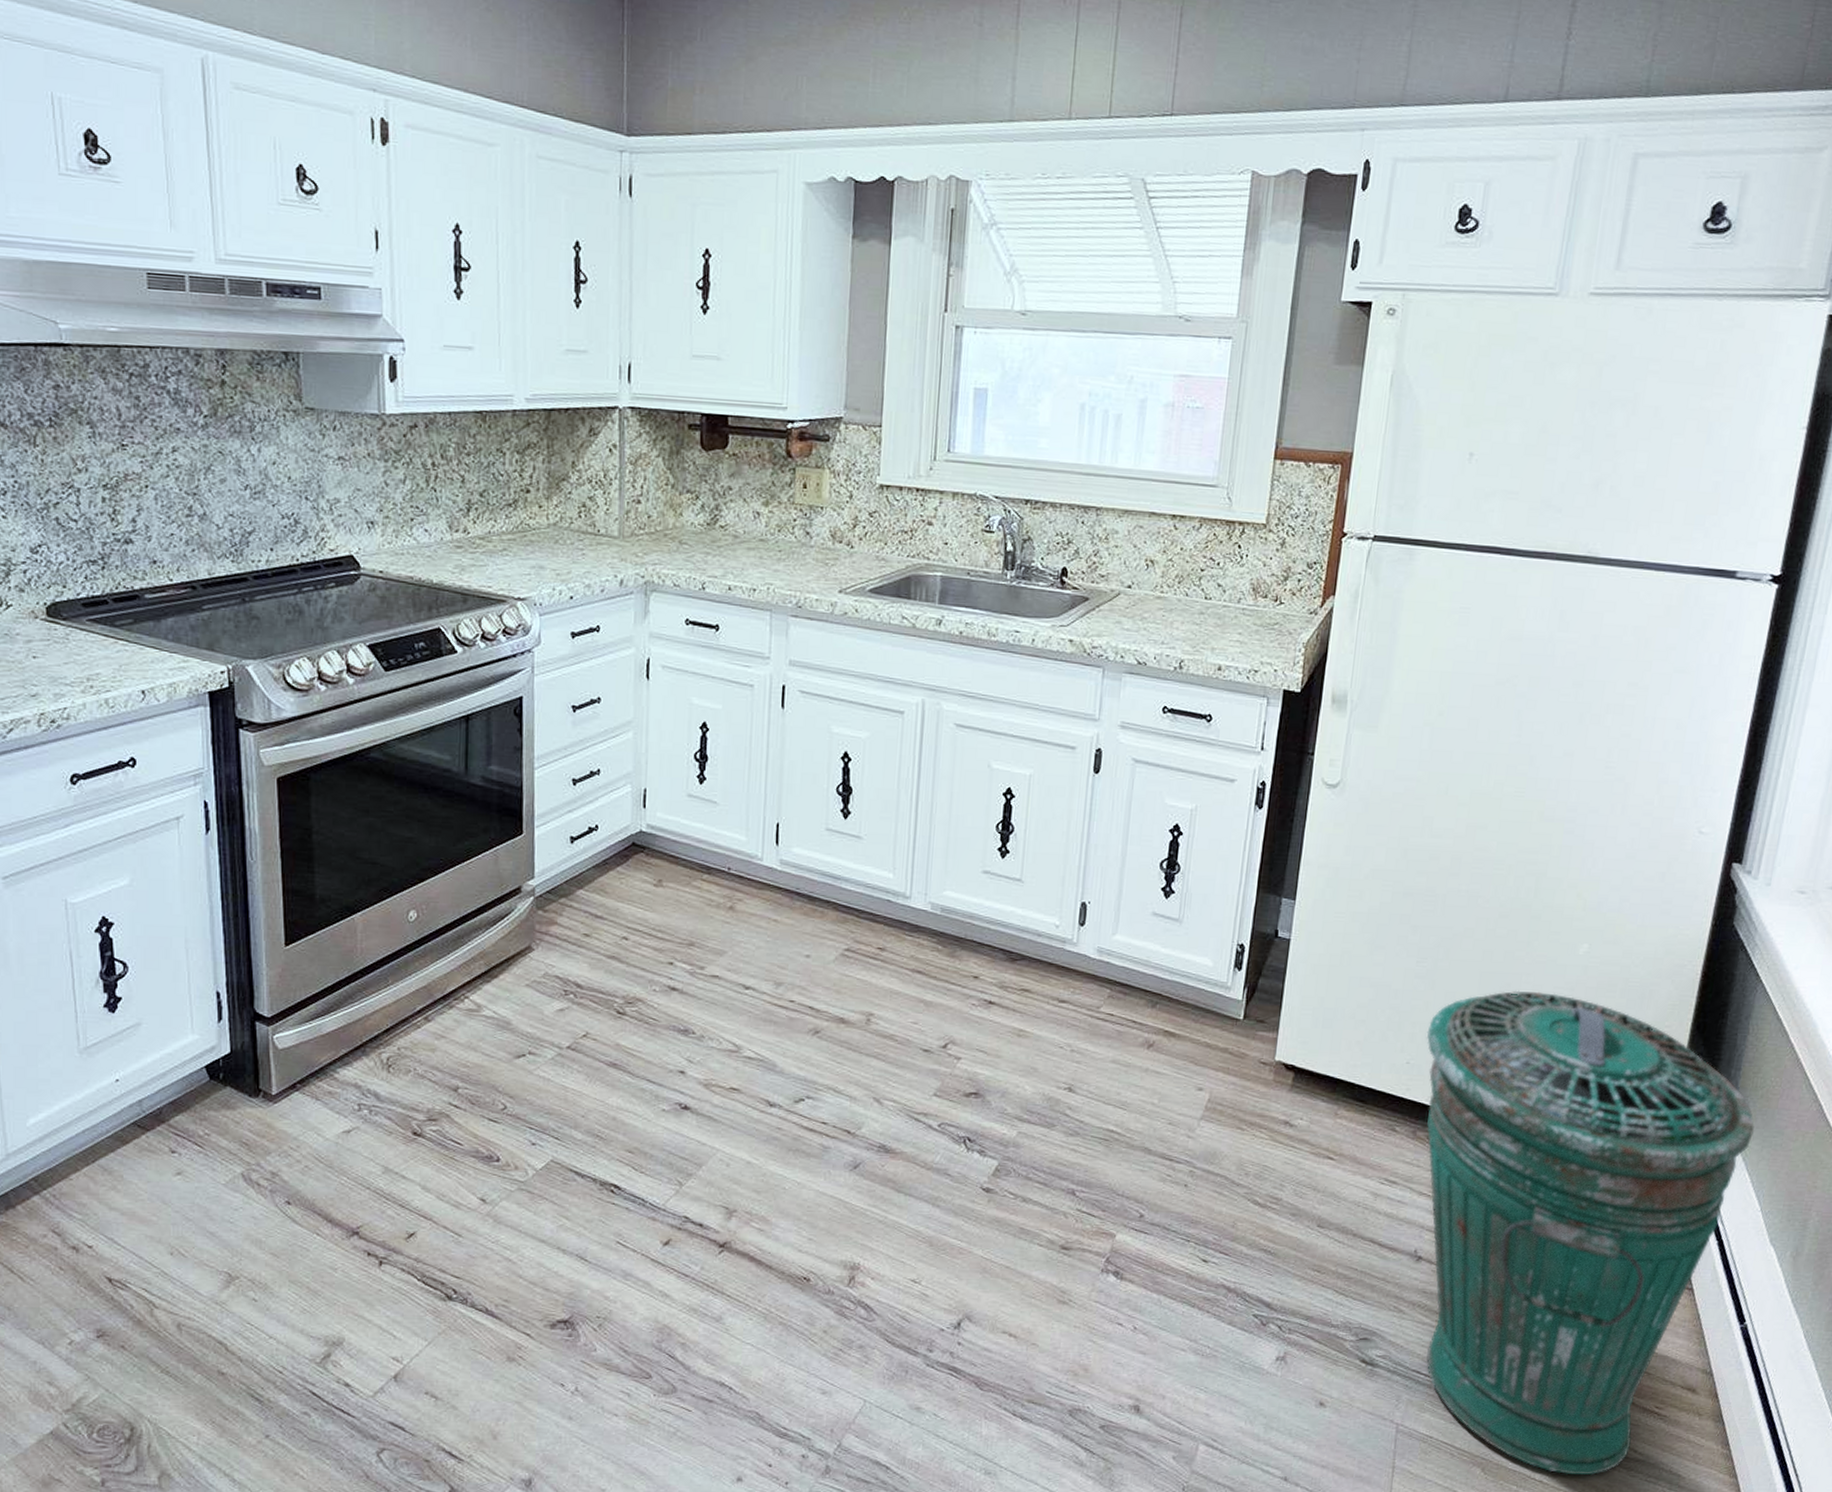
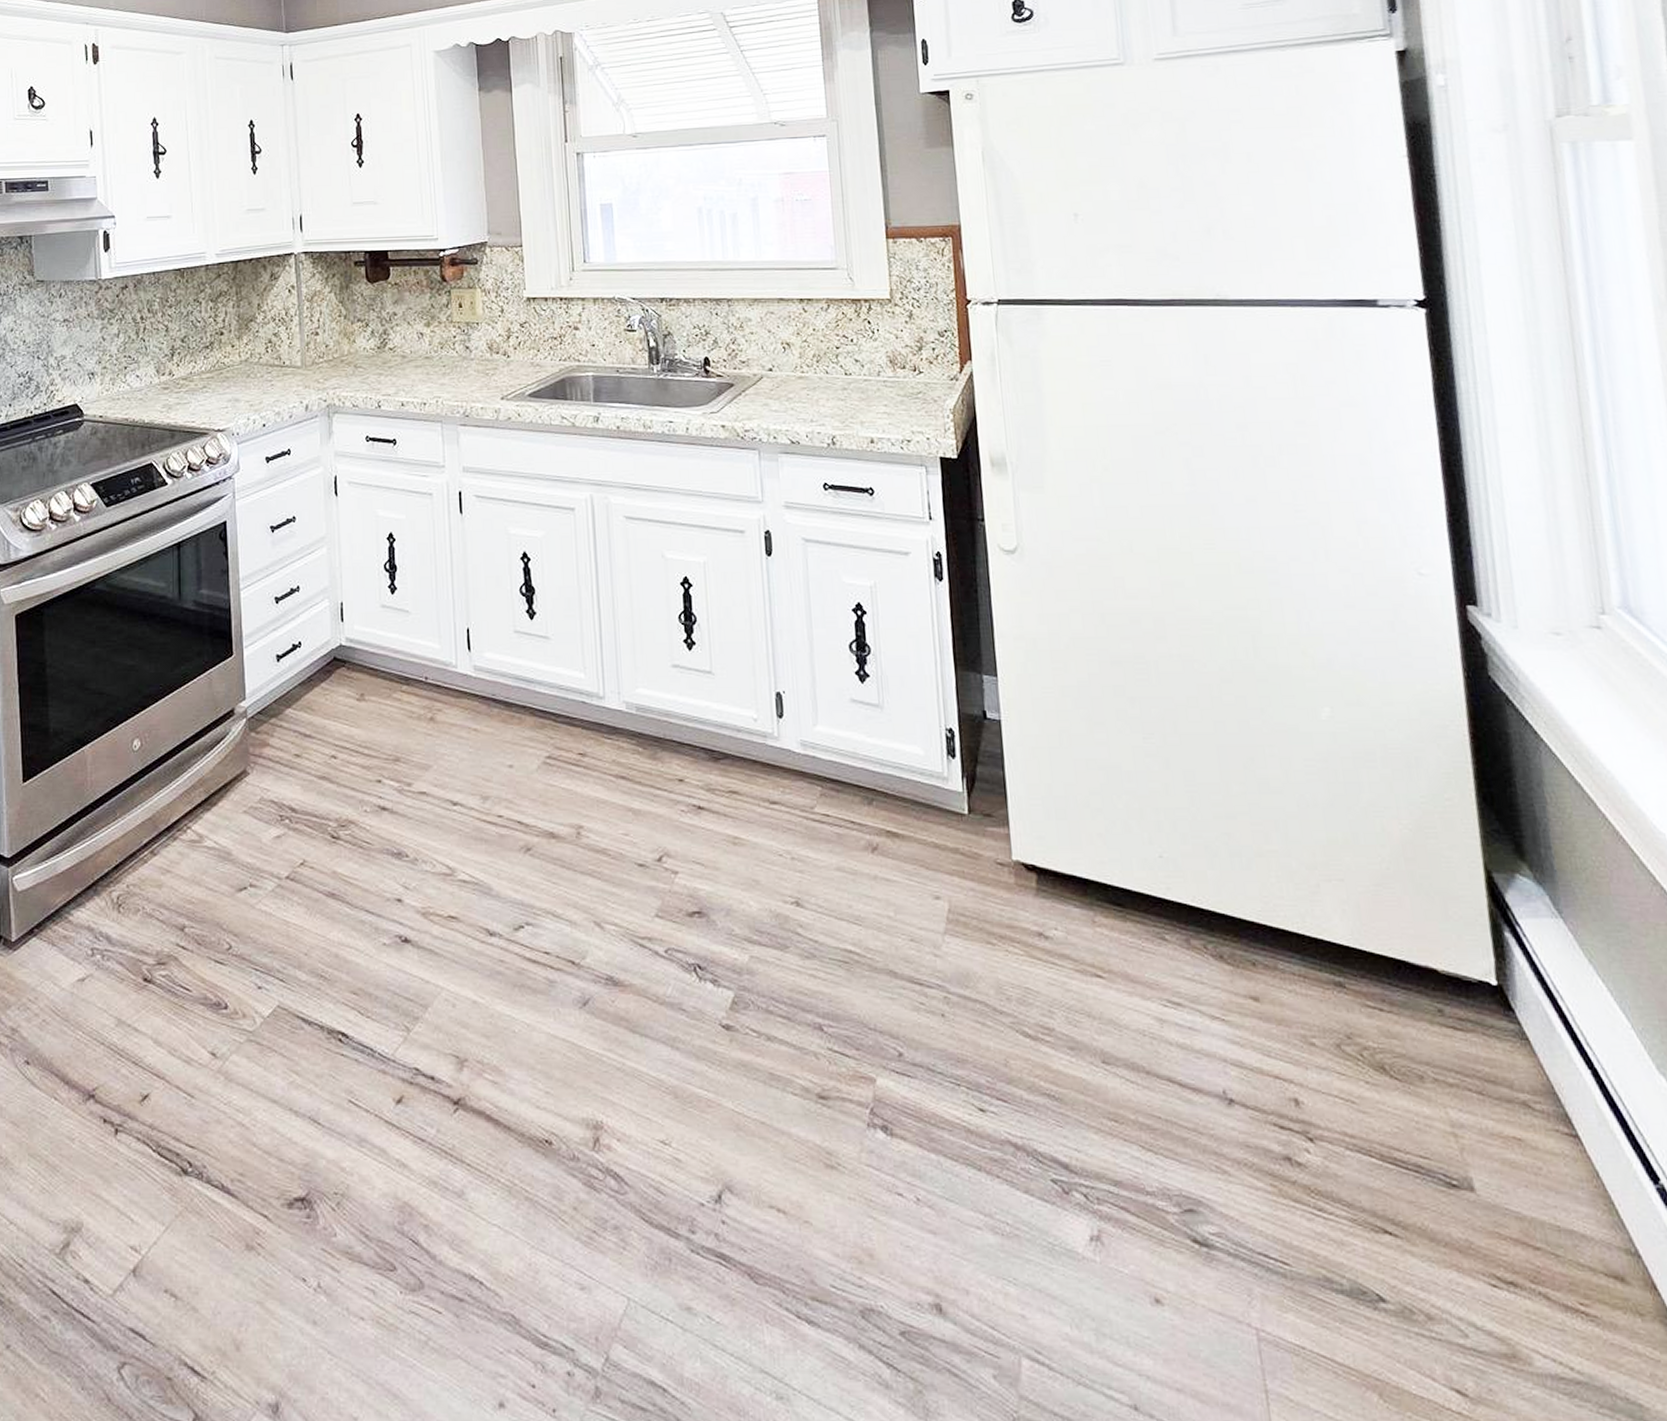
trash can: present [1426,990,1755,1476] -> none [1173,765,1592,1405]

